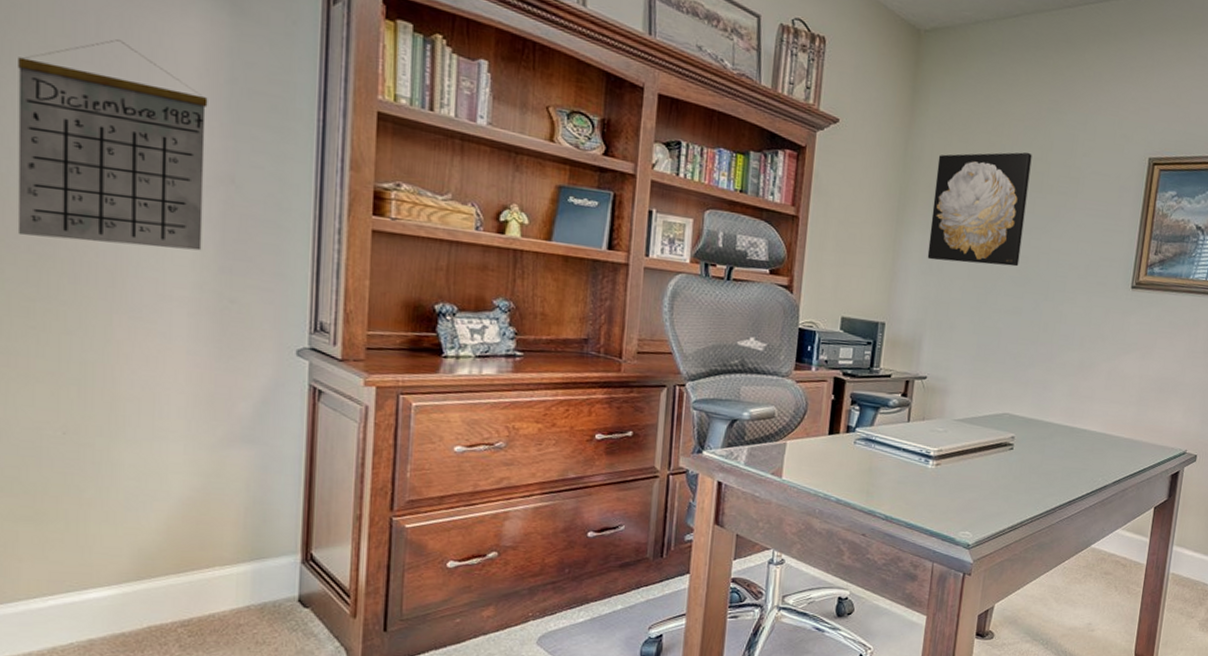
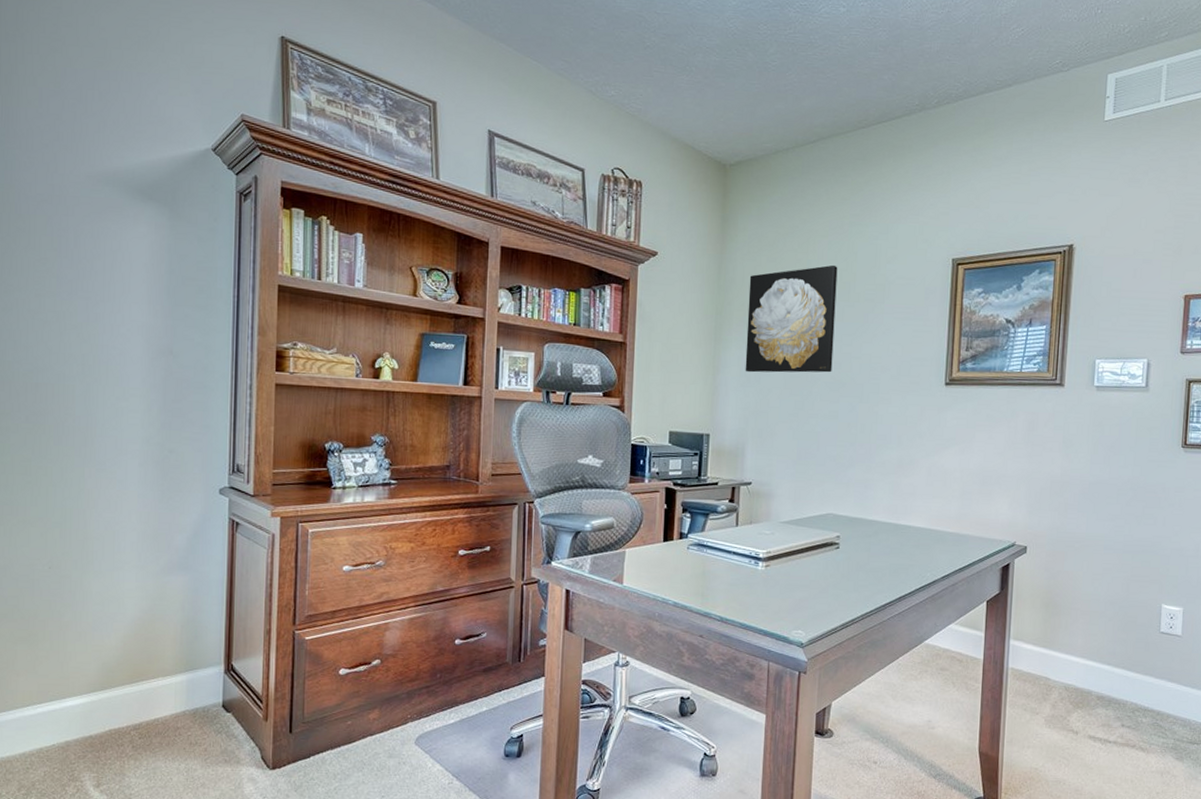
calendar: present [16,39,208,251] -> none [19,248,153,411]

